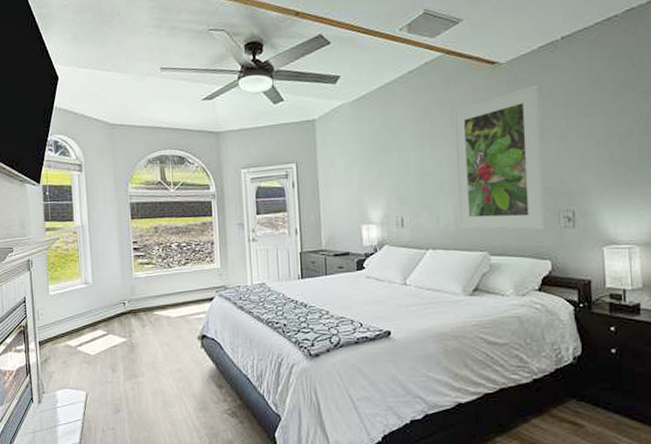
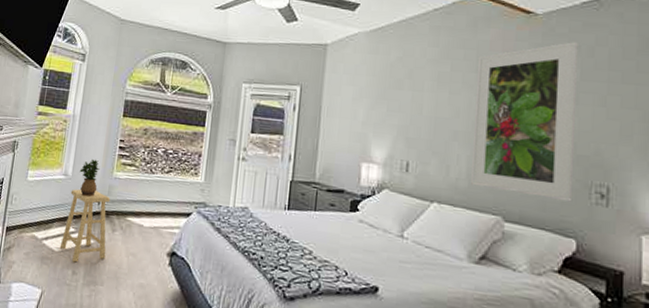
stool: none [95,293,141,361] -> present [59,189,111,263]
potted plant: none [99,264,120,301] -> present [79,158,100,197]

